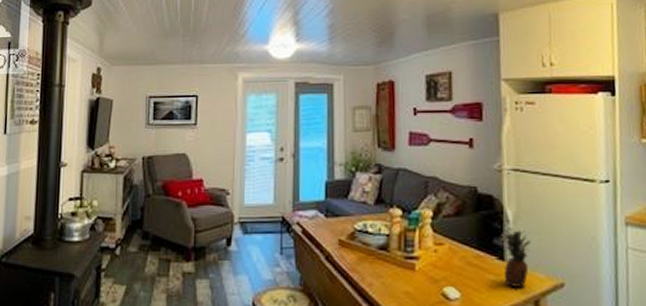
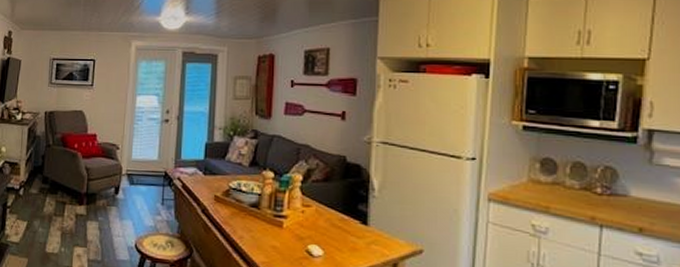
fruit: present [500,228,531,287] -> none [365,196,394,251]

